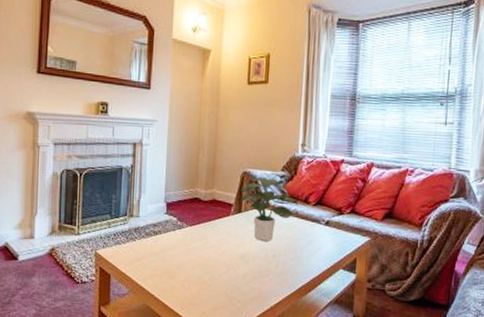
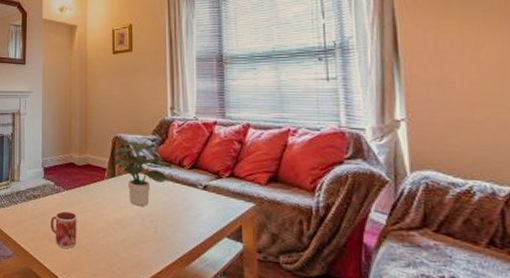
mug: none [171,247,200,284] -> present [50,211,77,248]

